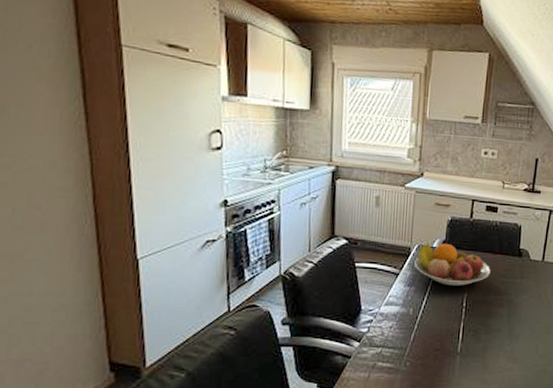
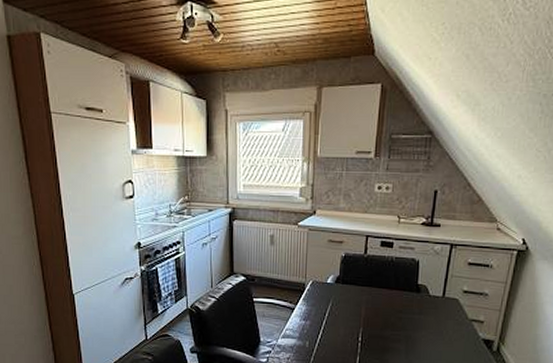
fruit bowl: present [414,242,491,286] -> none [309,278,387,321]

